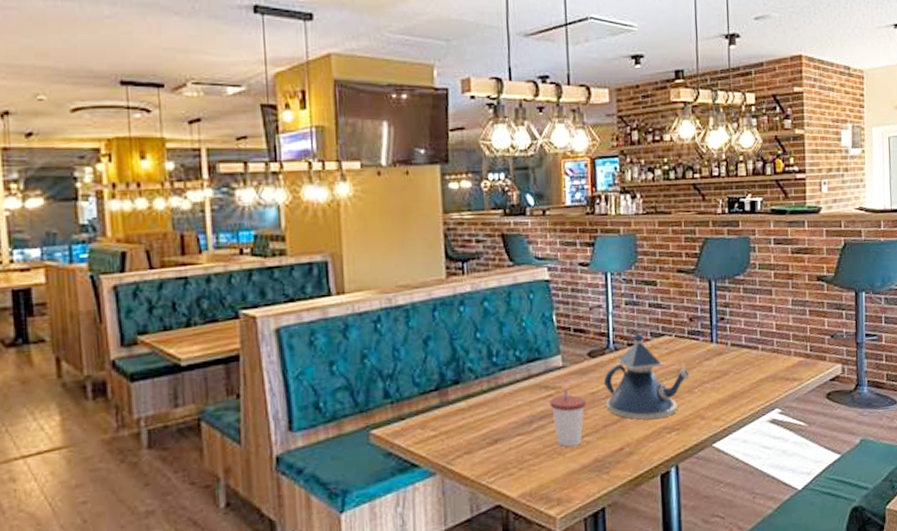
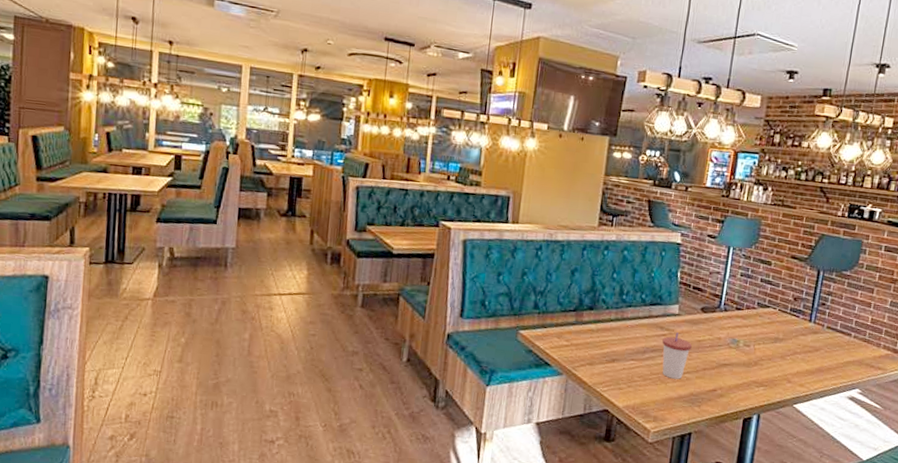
teapot: present [604,333,691,420] -> none [707,301,786,374]

